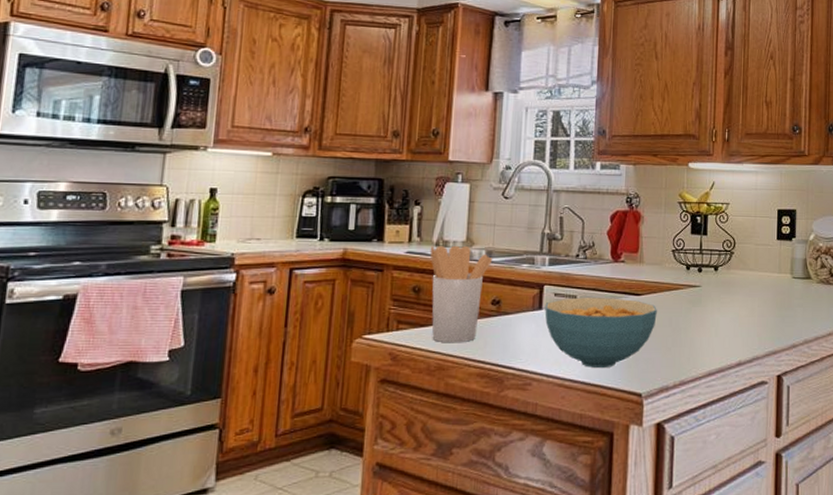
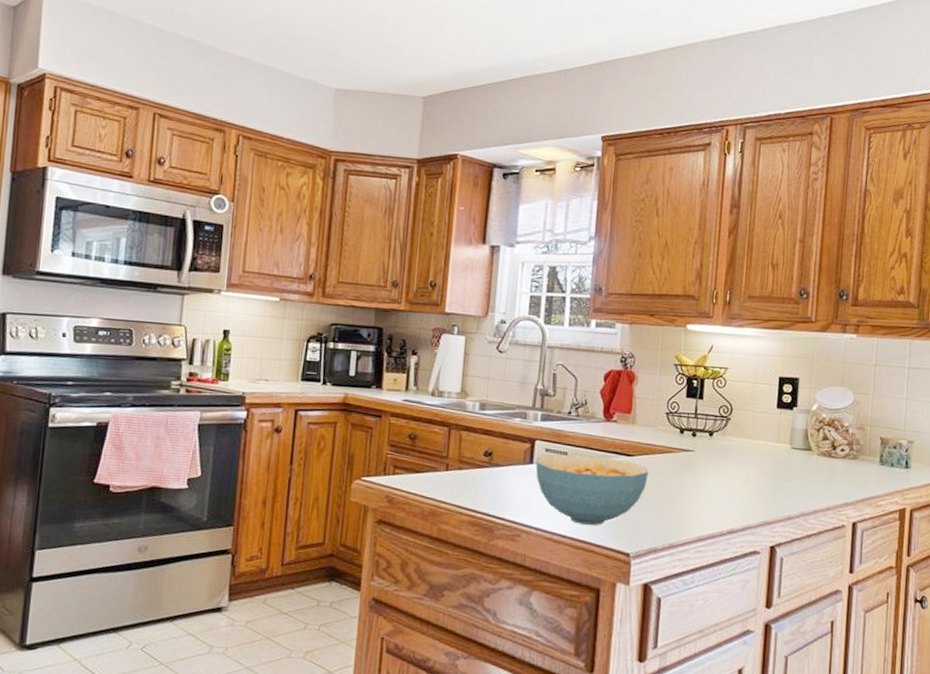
utensil holder: present [429,245,493,343] -> none [425,395,486,491]

